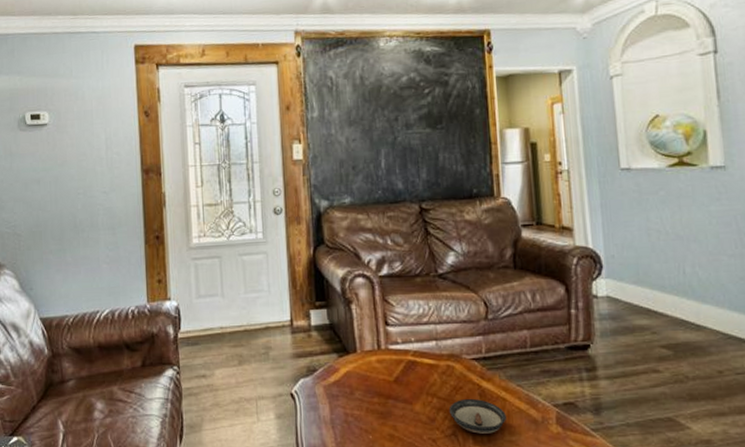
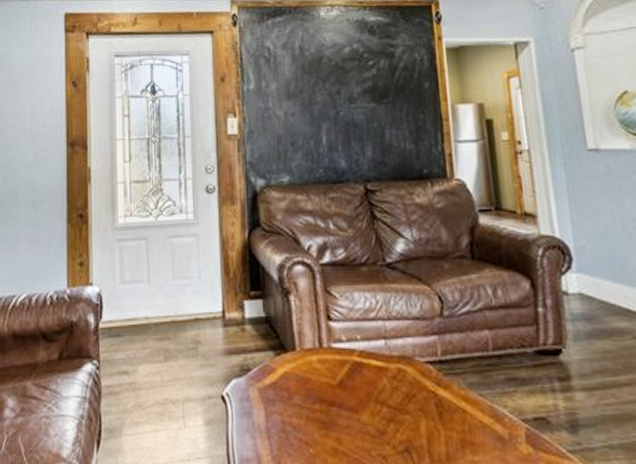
saucer: present [448,398,506,434] -> none [400,408,468,452]

